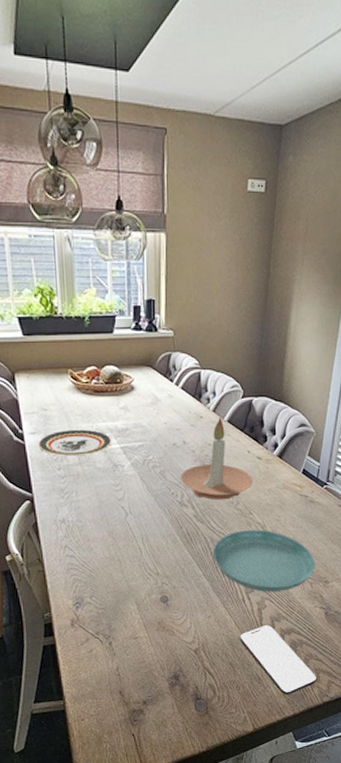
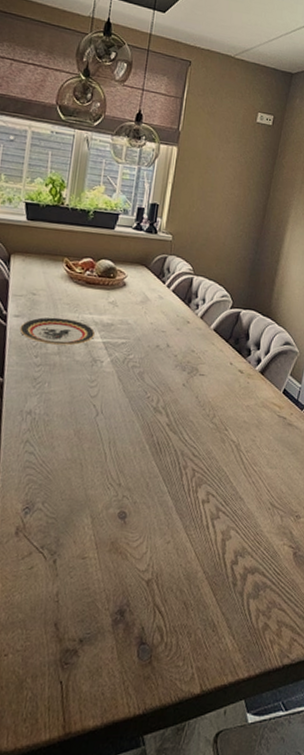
candle holder: present [181,418,253,500] -> none [159,325,232,412]
saucer: present [212,529,316,592] -> none [181,447,288,522]
smartphone: present [240,625,317,695] -> none [198,560,279,650]

